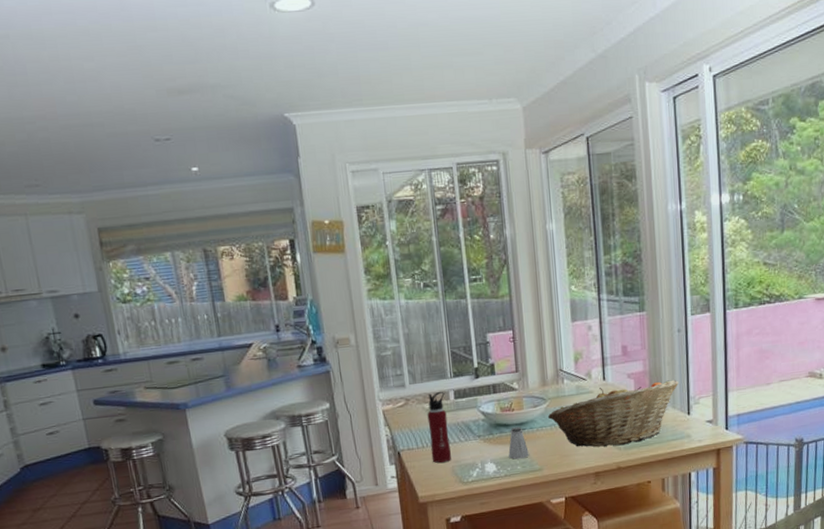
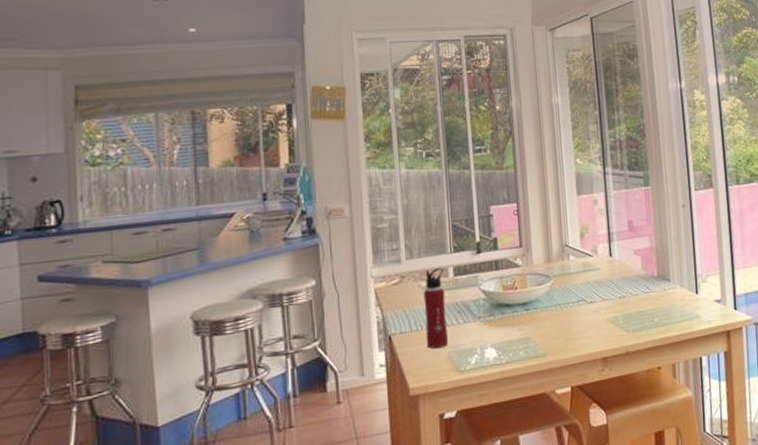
saltshaker: present [508,427,529,460] -> none [510,307,533,344]
fruit basket: present [547,379,679,447] -> none [552,256,686,330]

